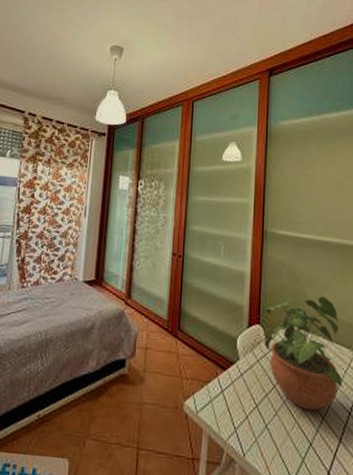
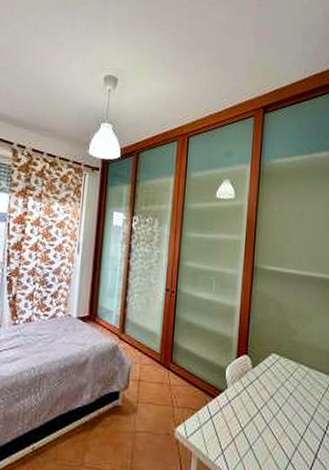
potted plant: present [264,296,342,411] -> none [252,327,320,431]

